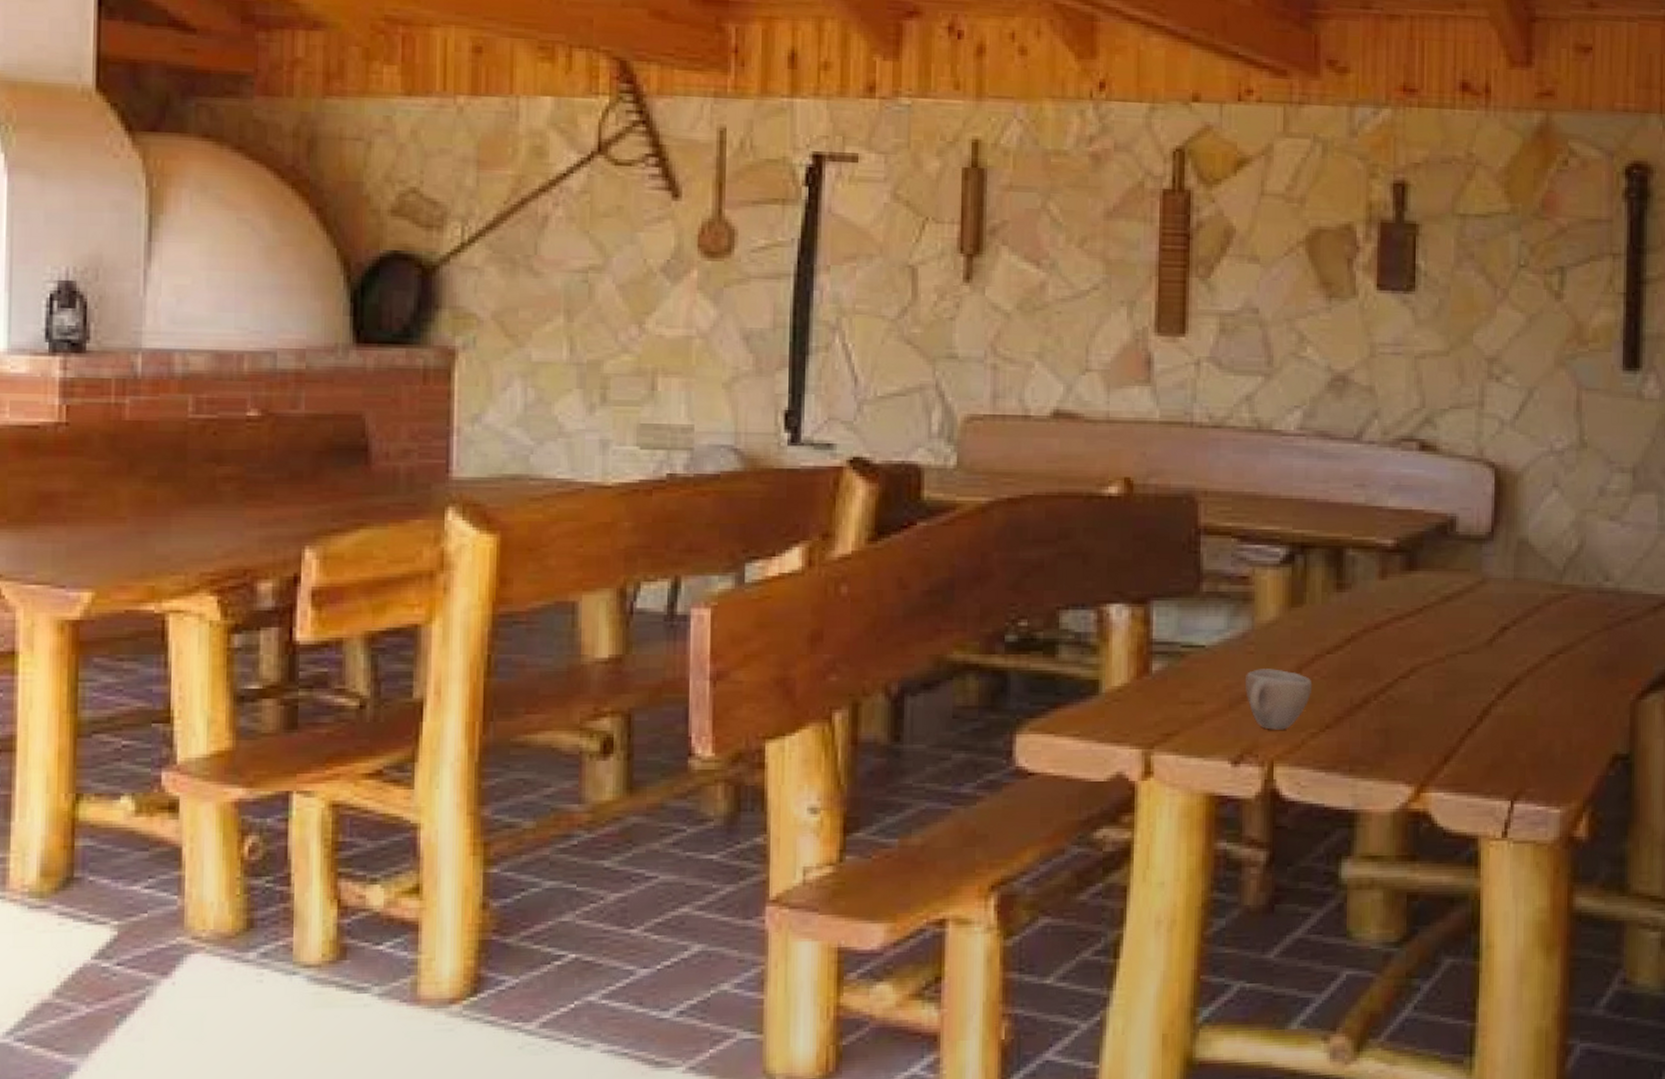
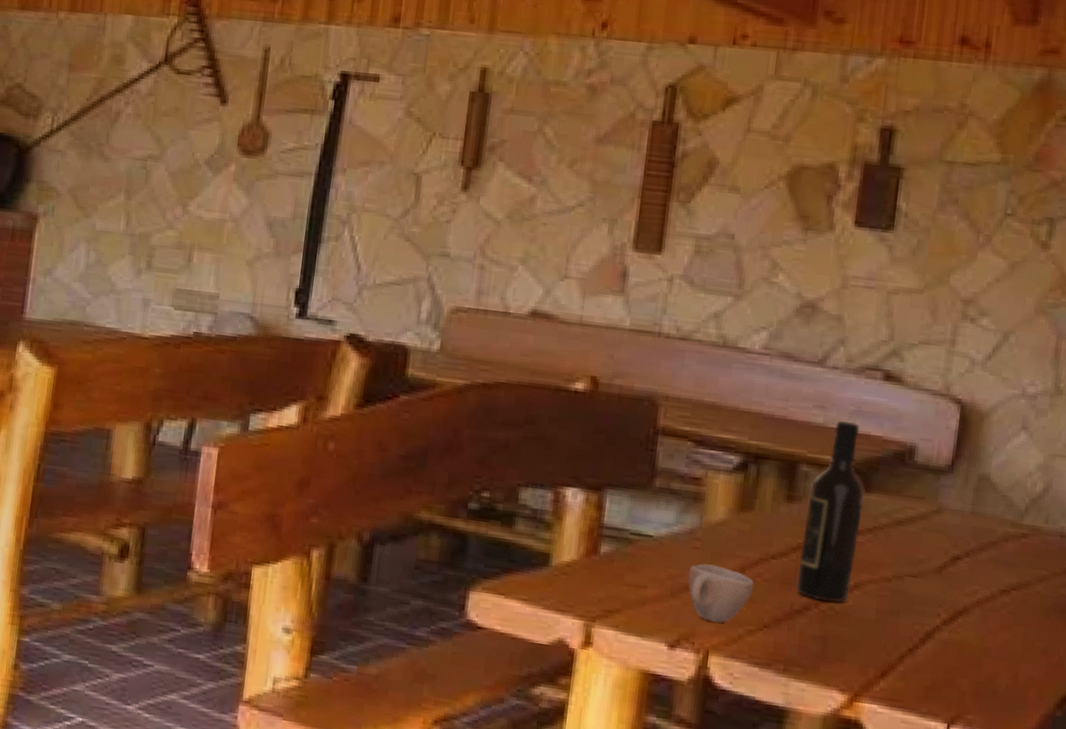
wine bottle: none [1354,497,1413,692] -> present [796,421,866,603]

